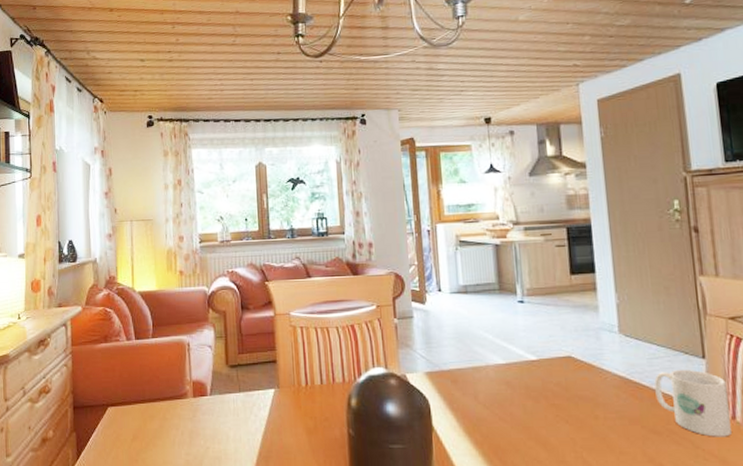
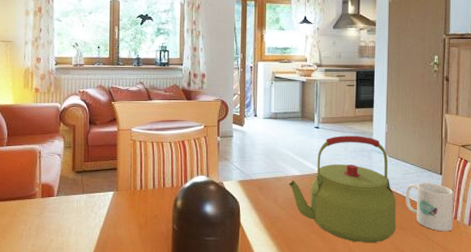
kettle: none [491,310,648,452] -> present [289,136,397,242]

